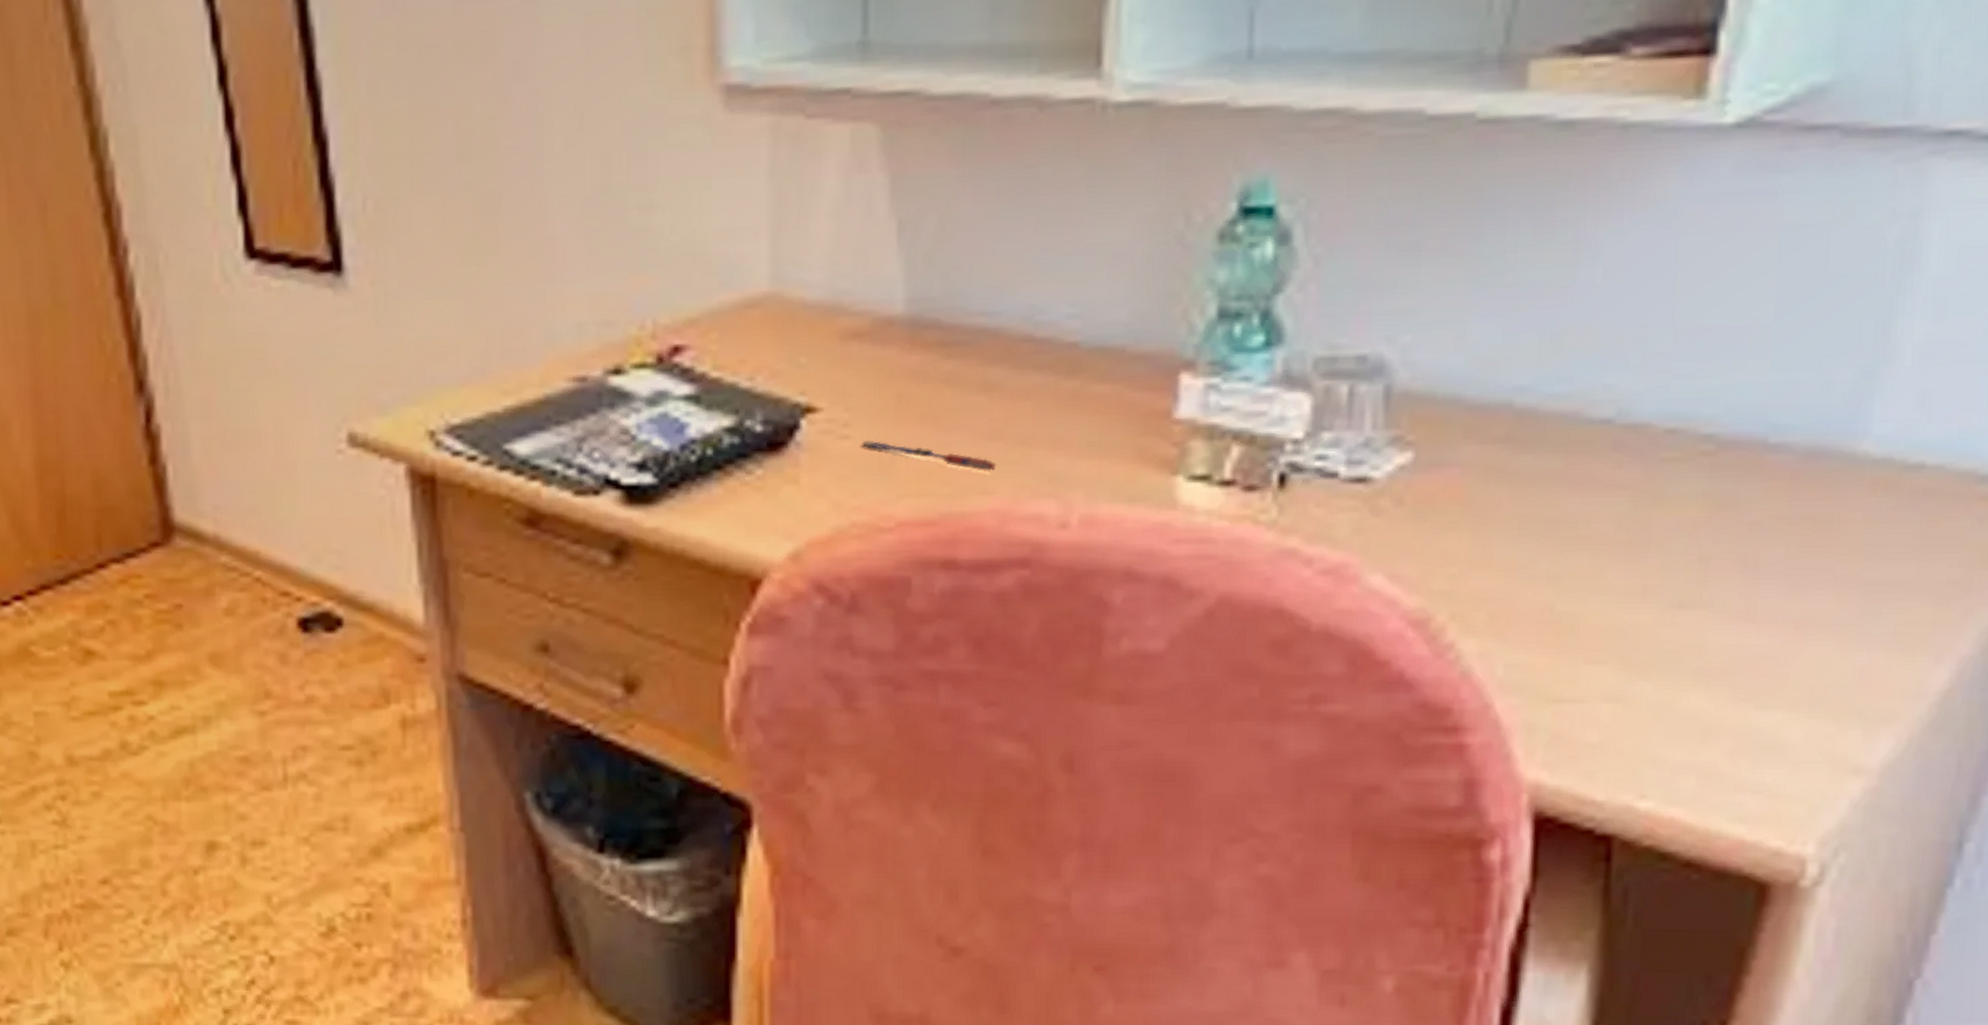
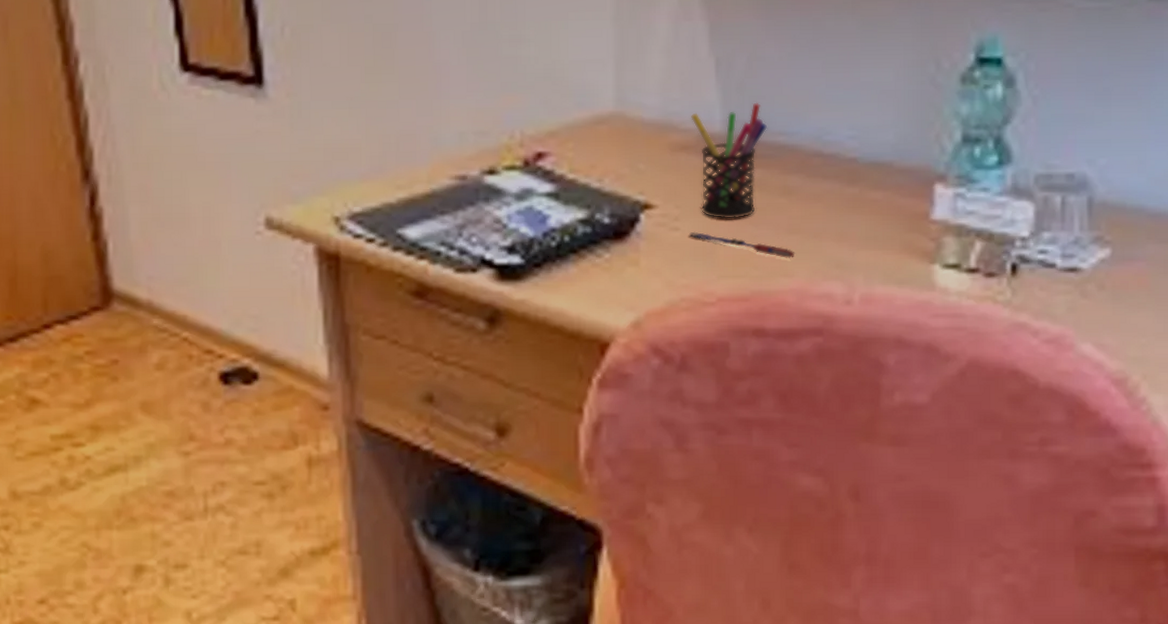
pen holder: none [864,274,964,424] -> present [690,102,768,219]

